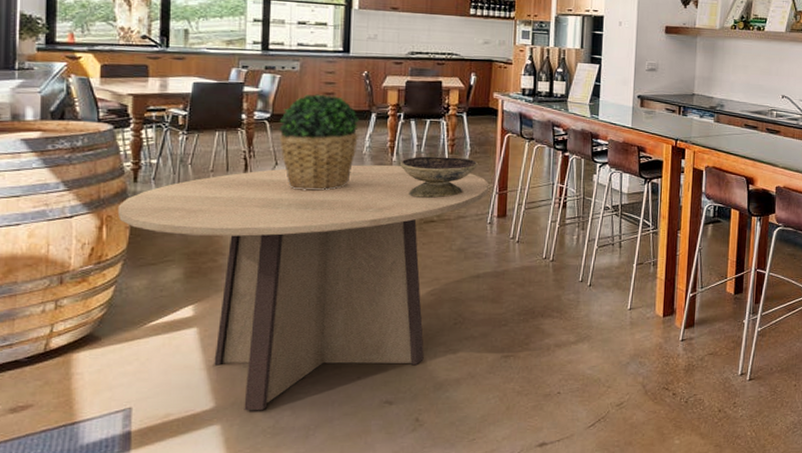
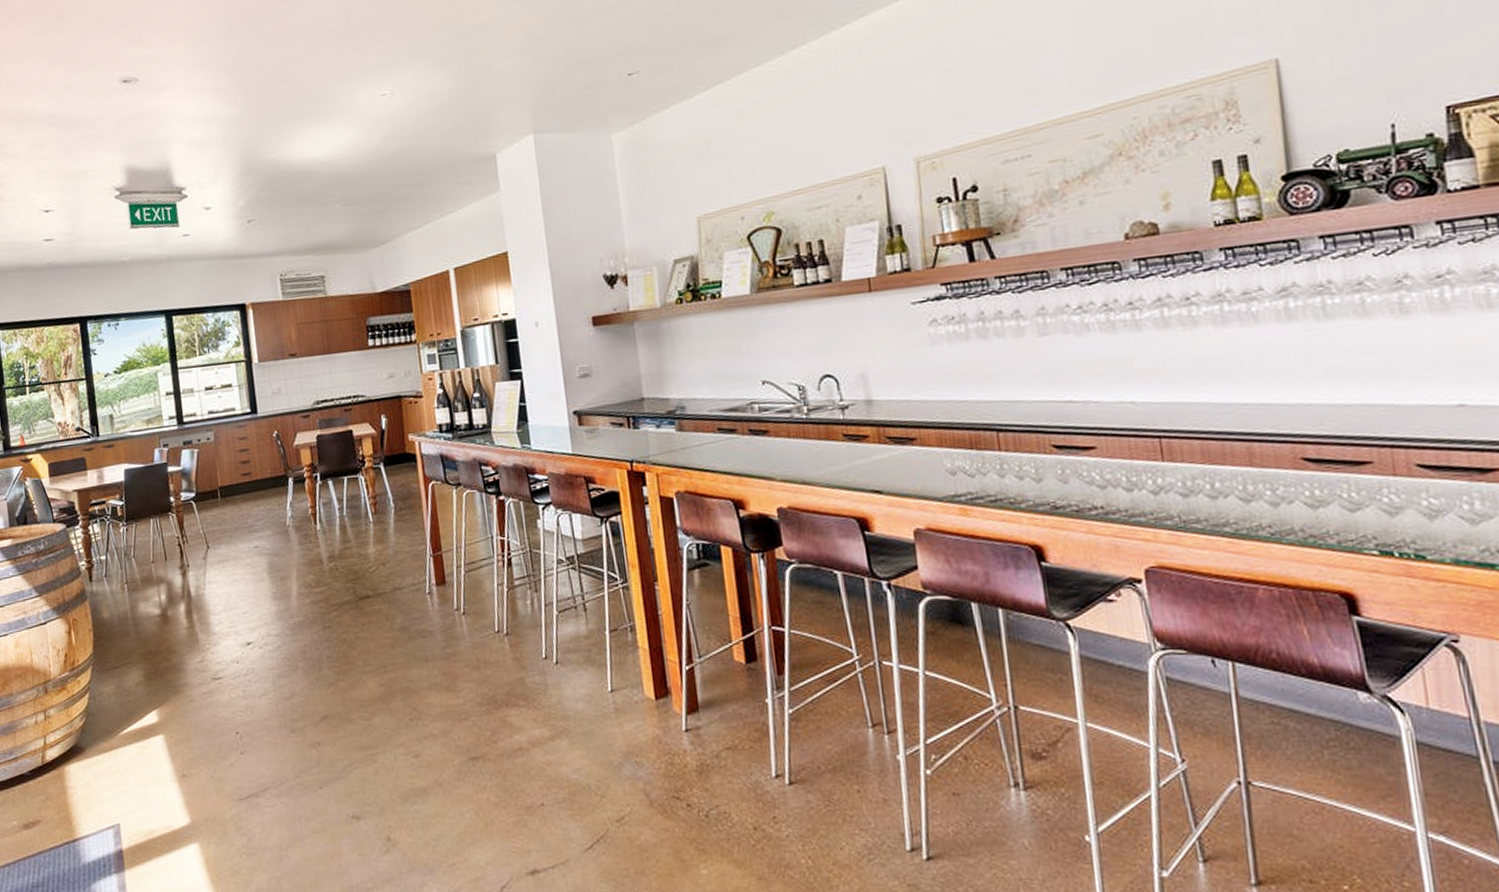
dining table: present [117,164,490,411] -> none [80,534,422,828]
potted plant: present [279,94,359,191] -> none [203,463,280,574]
decorative bowl: present [400,156,478,198] -> none [325,517,405,570]

